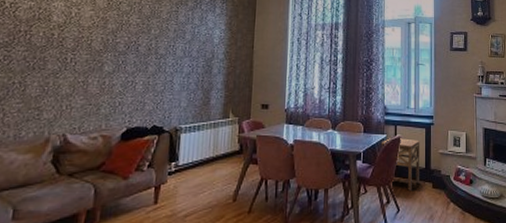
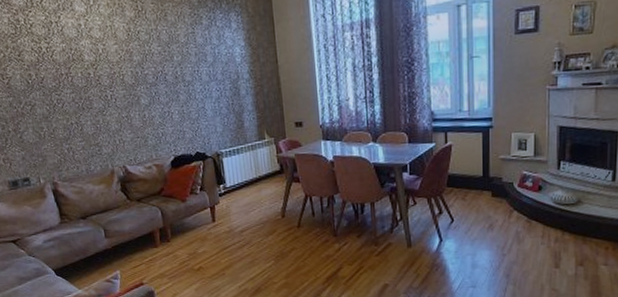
side table: present [382,138,420,192] -> none [430,145,477,202]

